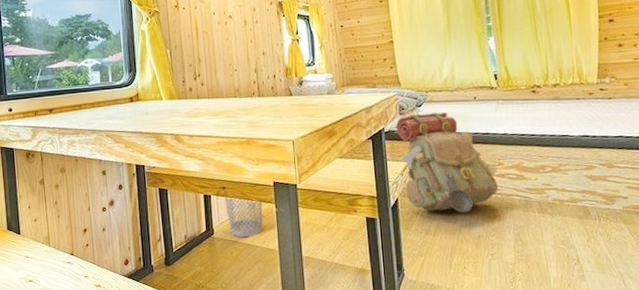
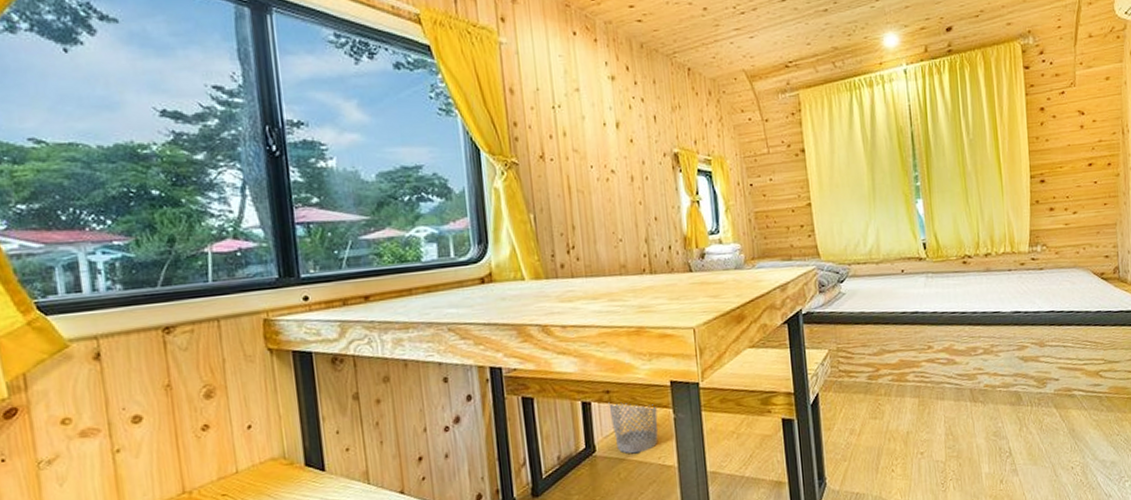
backpack: present [396,112,498,213] -> none [815,288,928,407]

